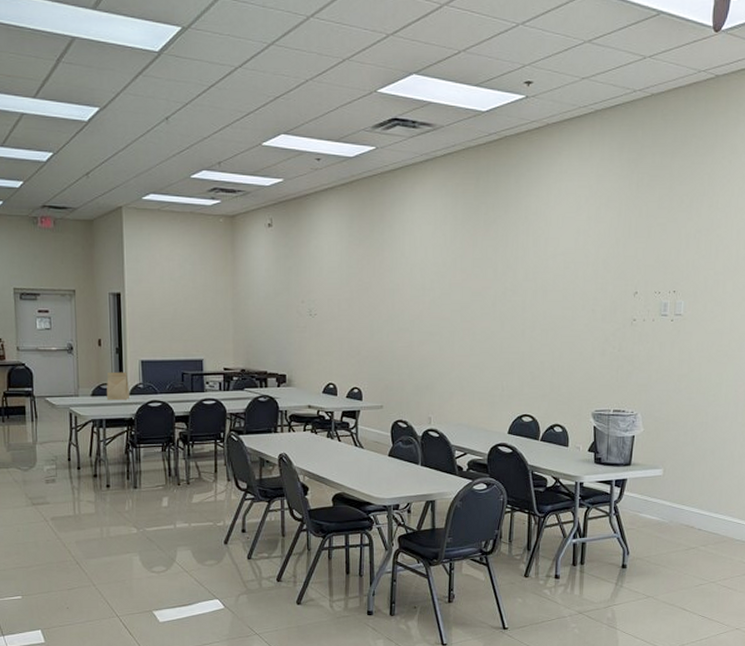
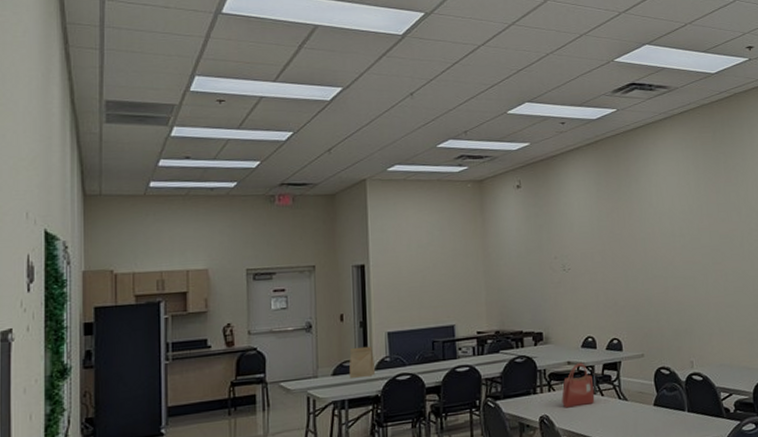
handbag: none [301,408,332,449] -> present [562,363,595,408]

